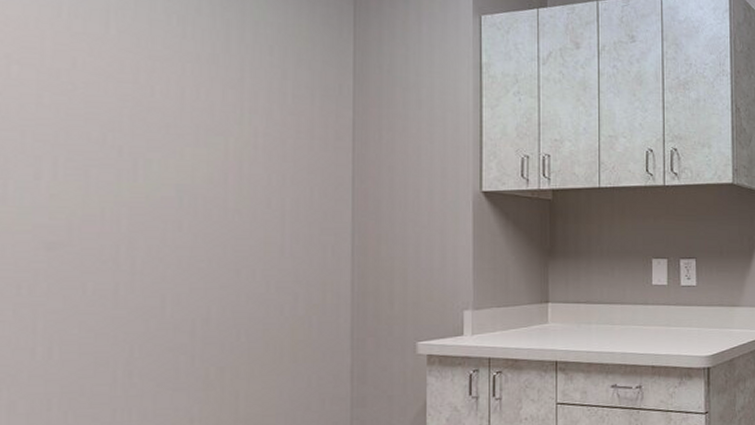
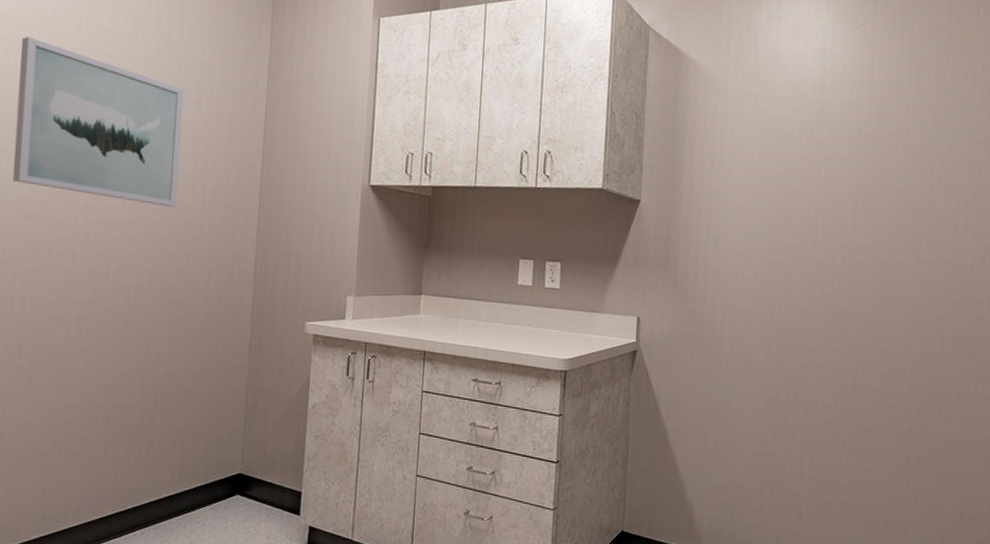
wall art: none [24,38,250,227] -> present [12,37,184,207]

